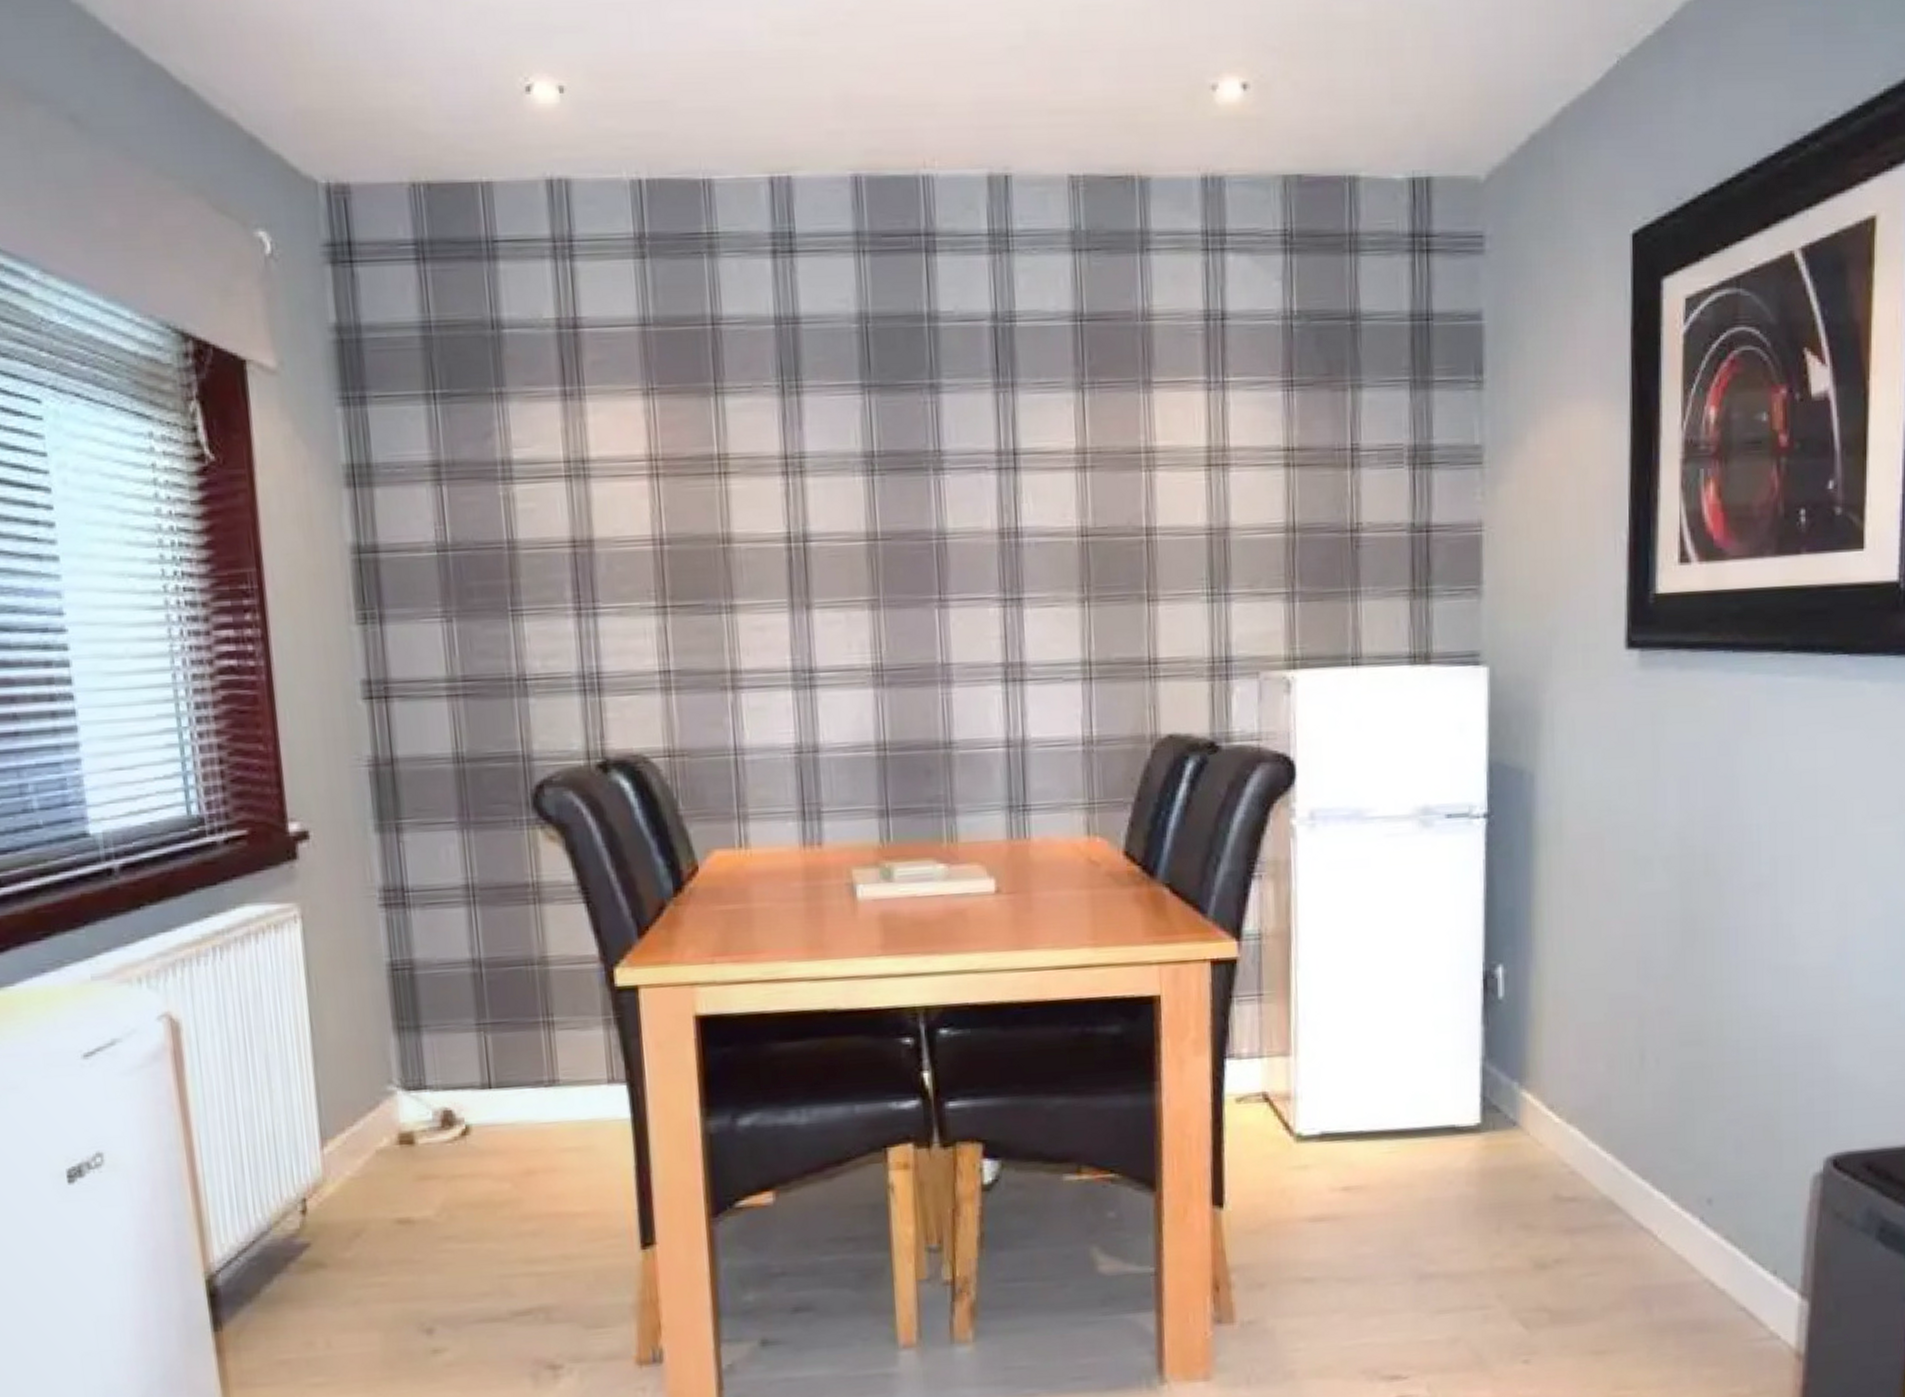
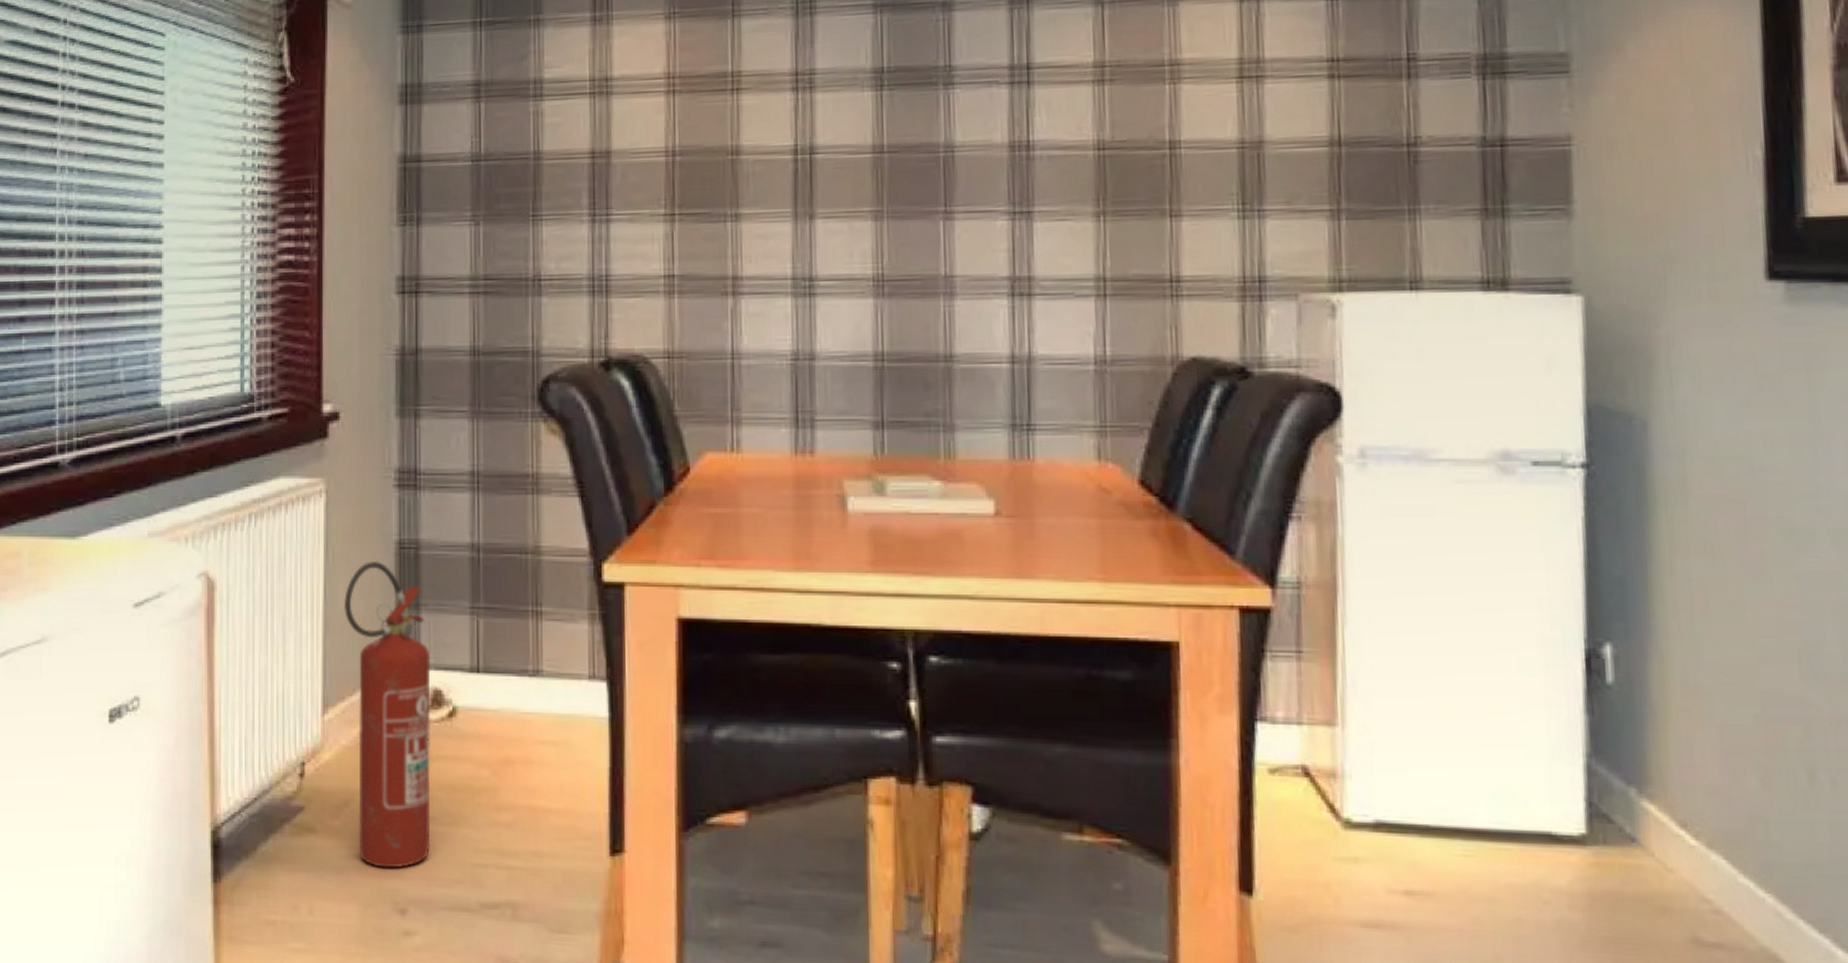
fire extinguisher: none [333,984,454,1292] -> present [343,560,431,869]

